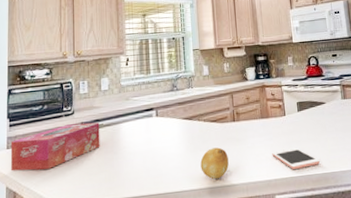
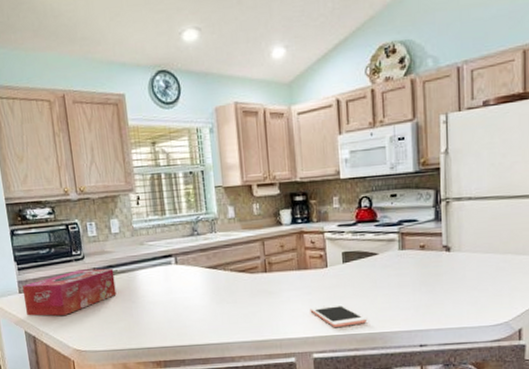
fruit: present [200,147,229,180] -> none [227,300,260,334]

